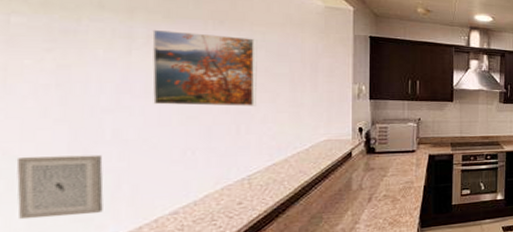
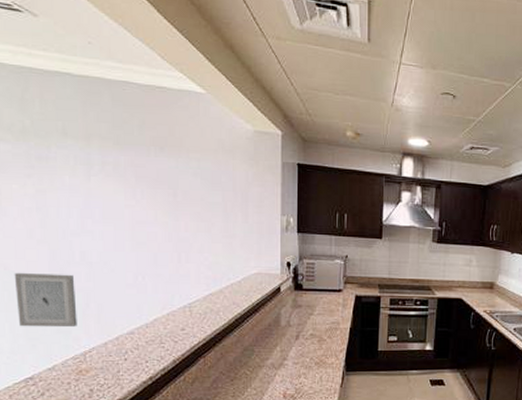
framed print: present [152,29,258,107] -> none [106,156,194,235]

